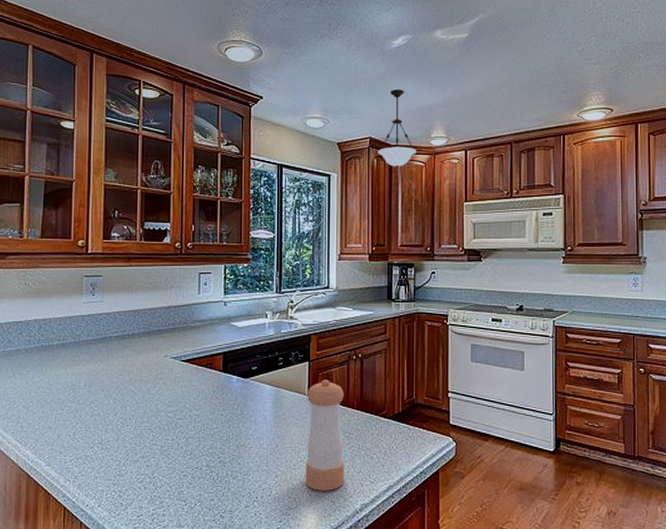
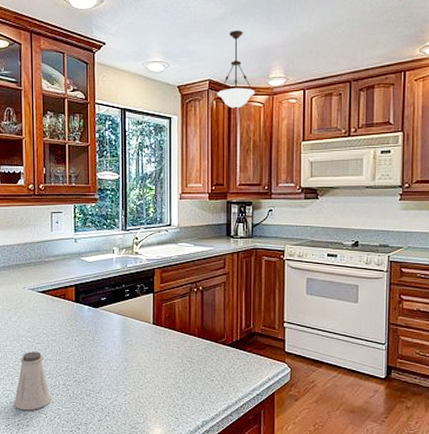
saltshaker: none [149,428,192,497] -> present [14,351,51,411]
pepper shaker: present [305,380,345,491] -> none [151,310,187,409]

